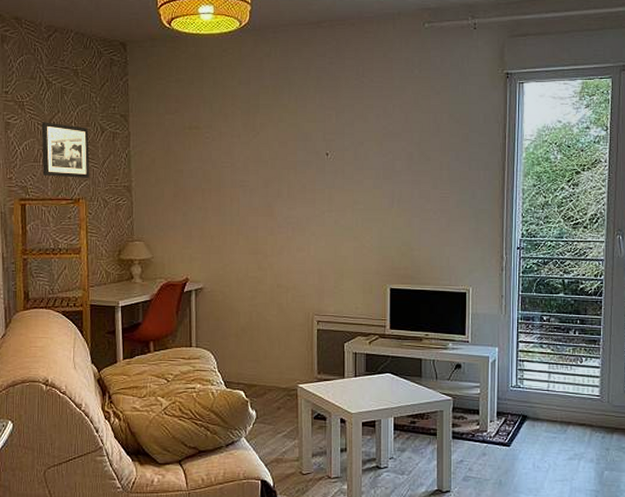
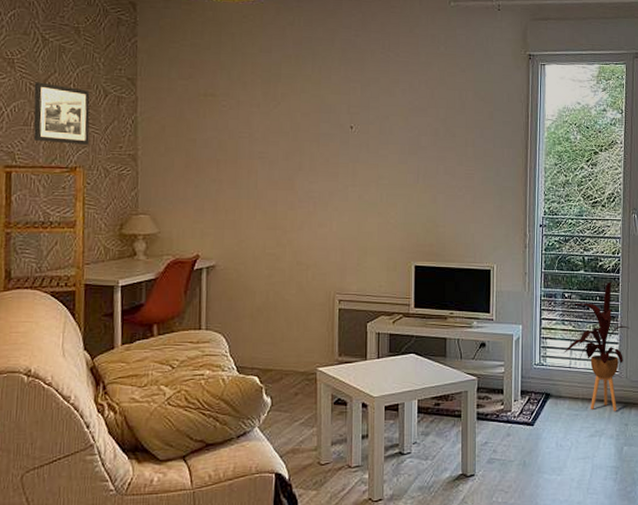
house plant: none [541,304,613,436] -> present [564,281,631,411]

